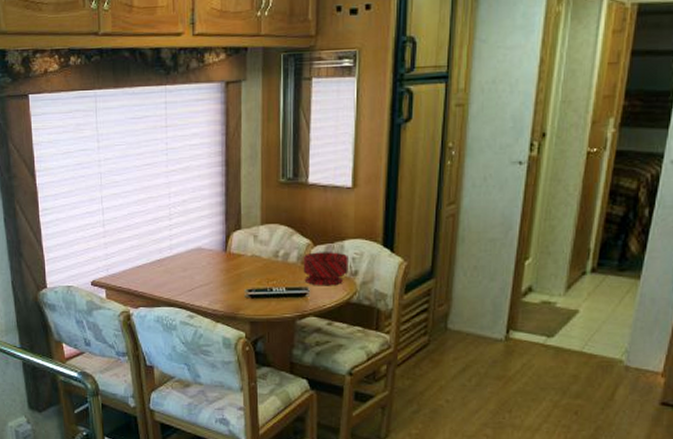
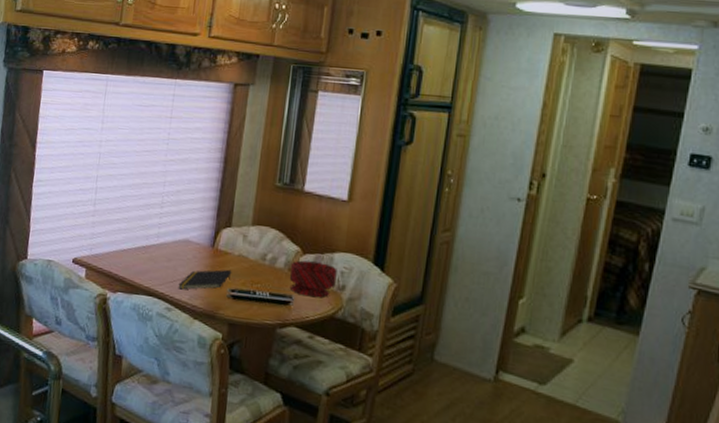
notepad: none [197,271,247,296] -> present [178,269,232,290]

